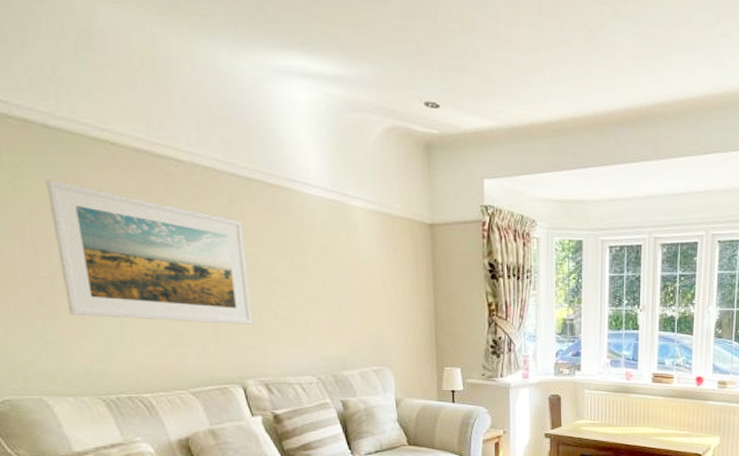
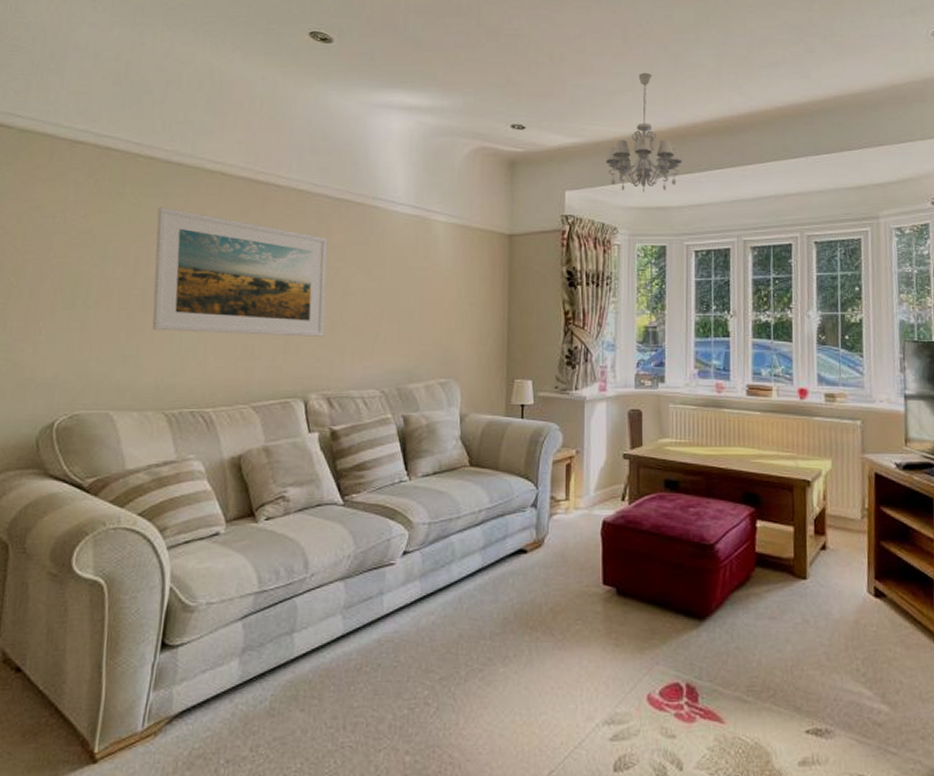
chandelier: none [522,48,599,184] -> present [605,72,683,193]

